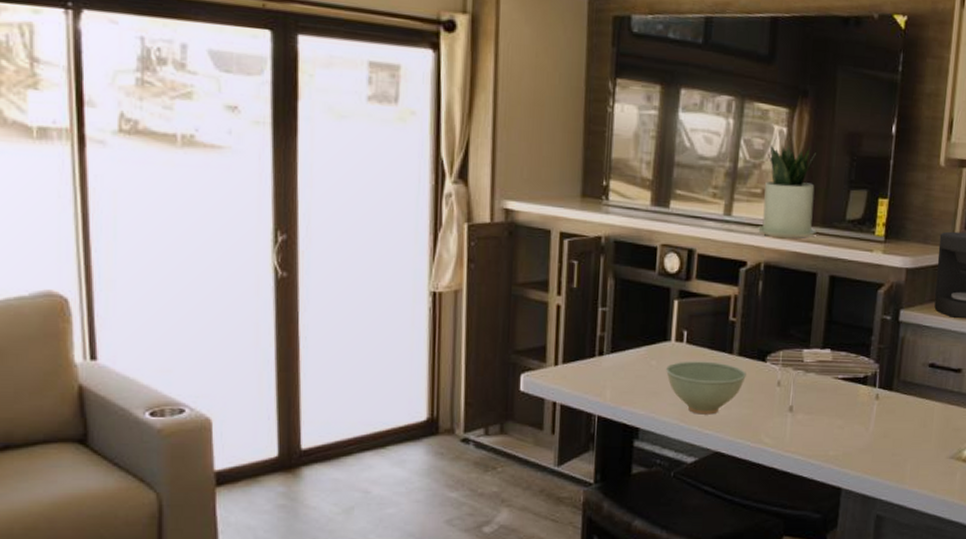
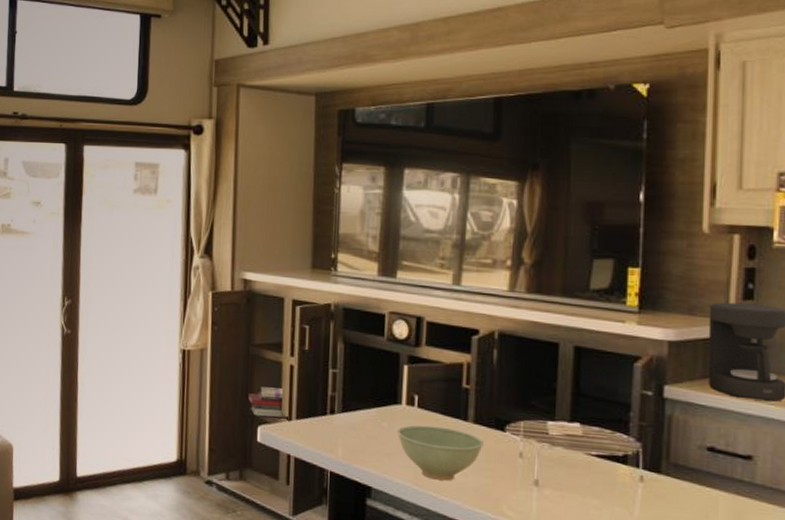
books: none [510,330,558,364] -> present [249,387,292,419]
planter: present [757,144,818,238] -> none [488,216,558,308]

